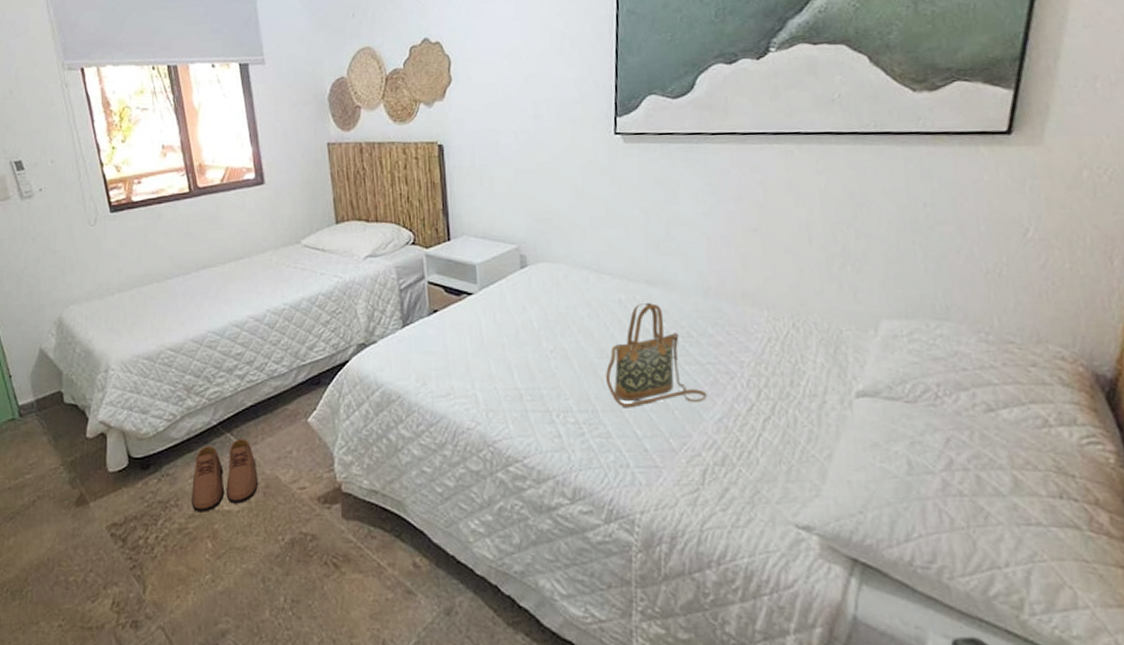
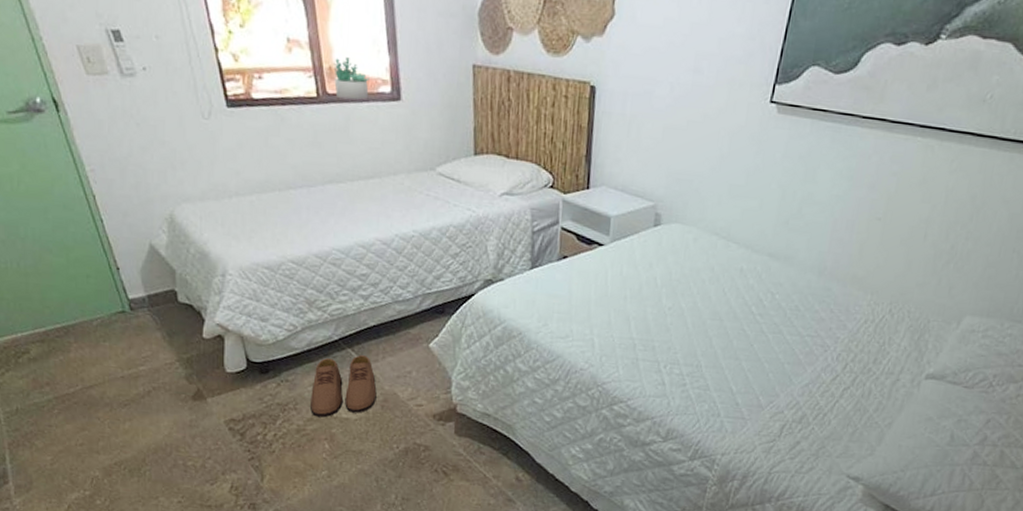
succulent plant: none [203,154,235,190] -> present [333,57,370,100]
handbag: present [605,302,707,408] -> none [714,274,801,369]

